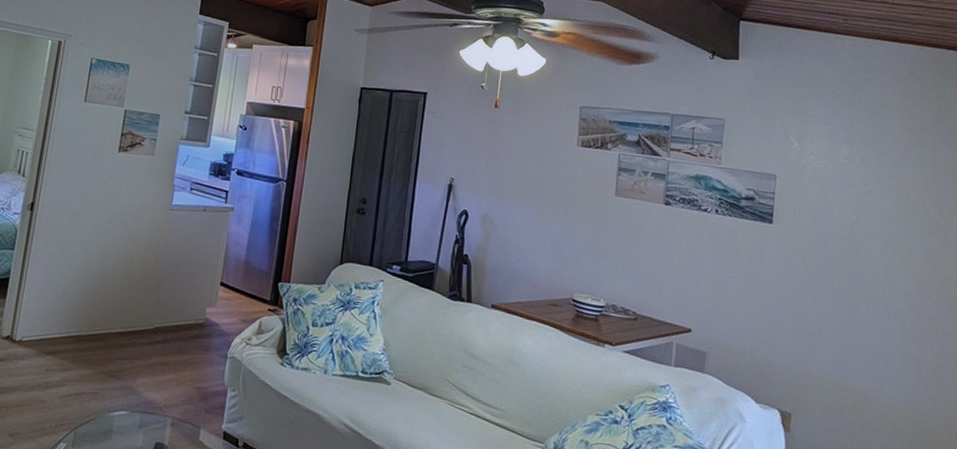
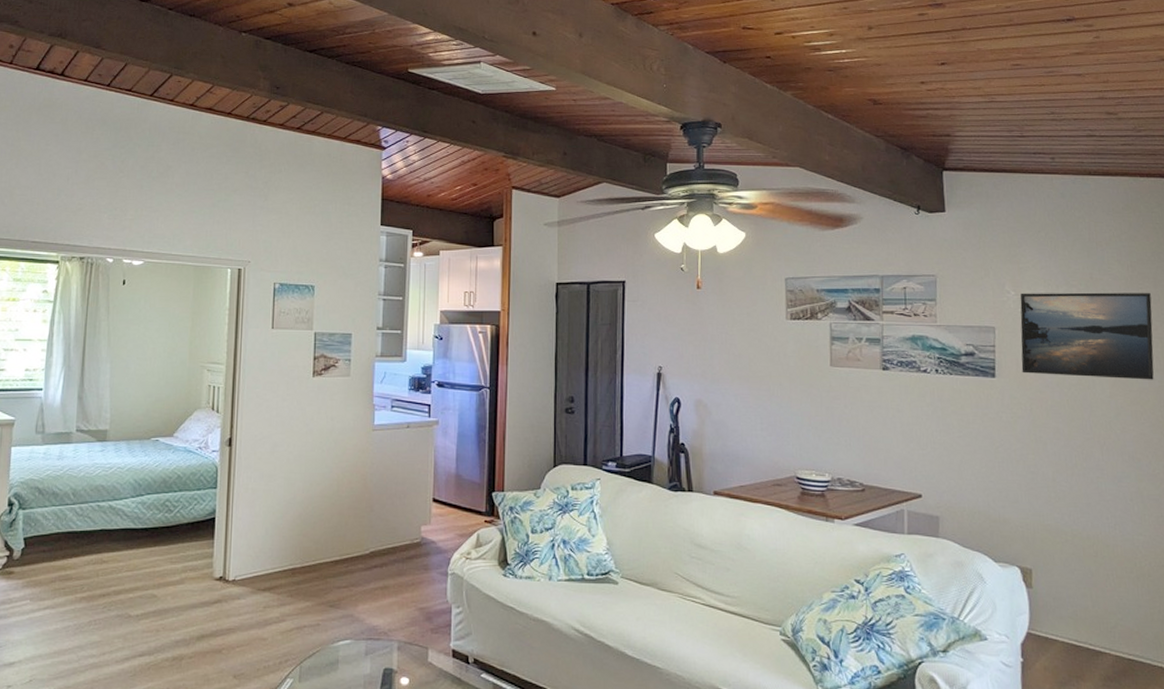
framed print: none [798,145,928,243] -> present [1020,292,1154,380]

